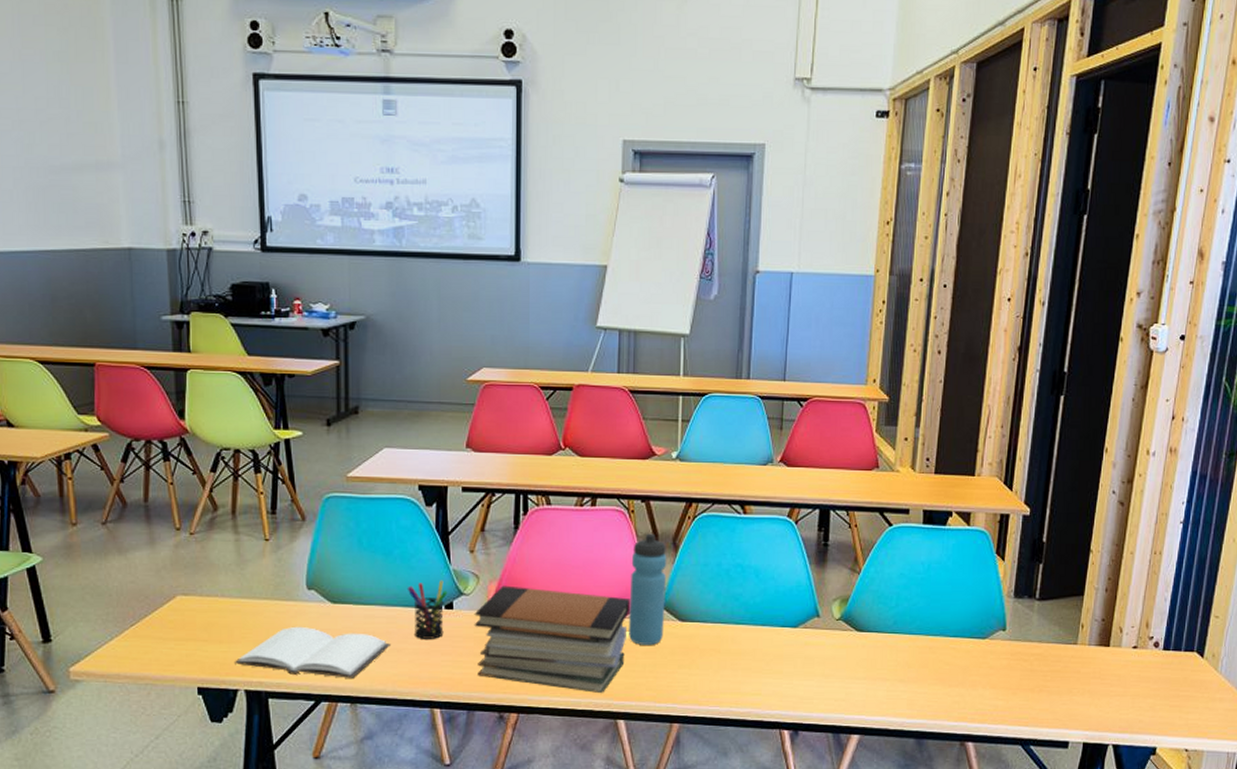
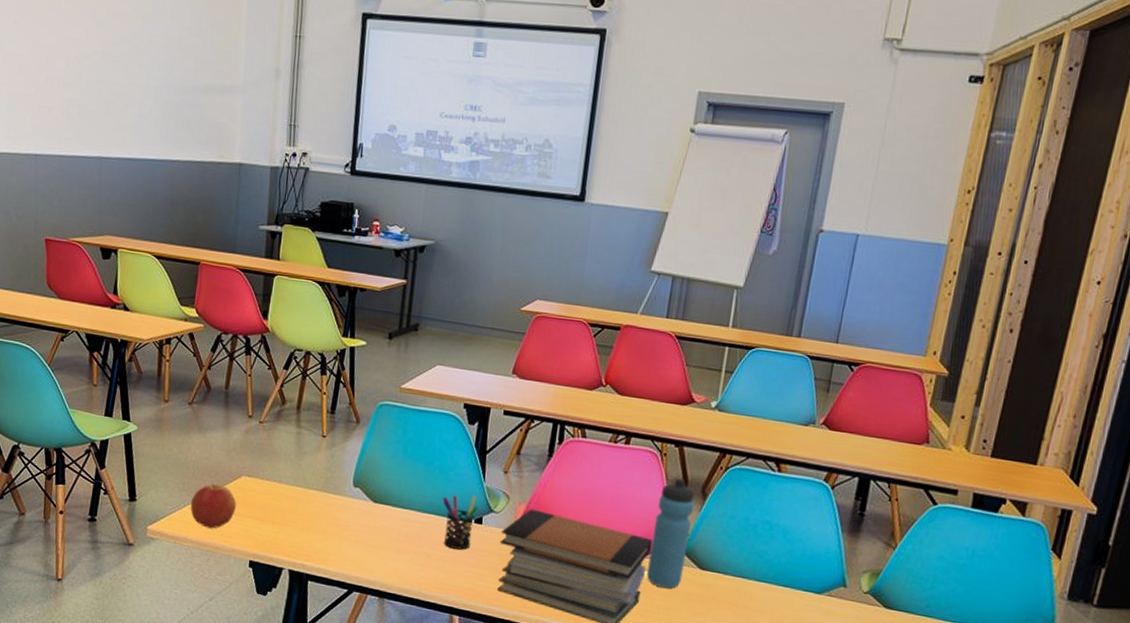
apple: none [118,609,174,659] -> present [190,483,236,529]
book: present [233,626,390,678] -> none [282,518,421,575]

